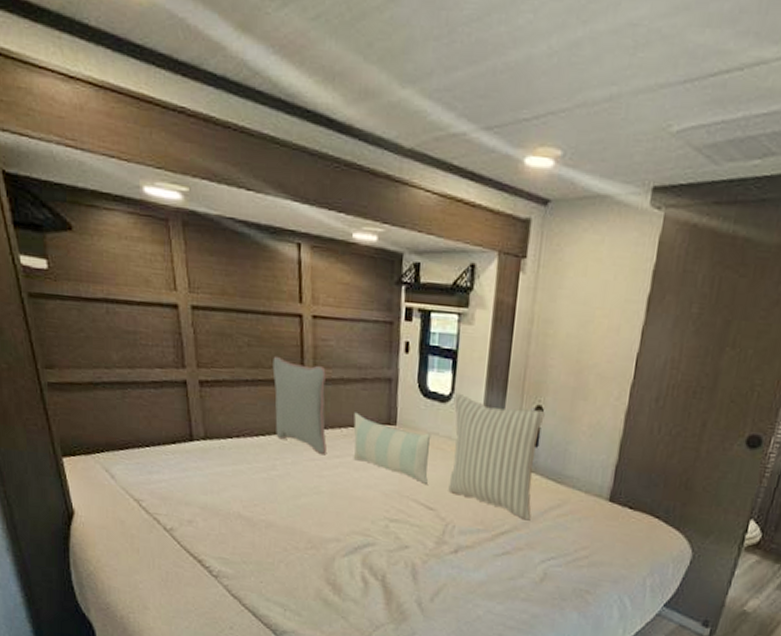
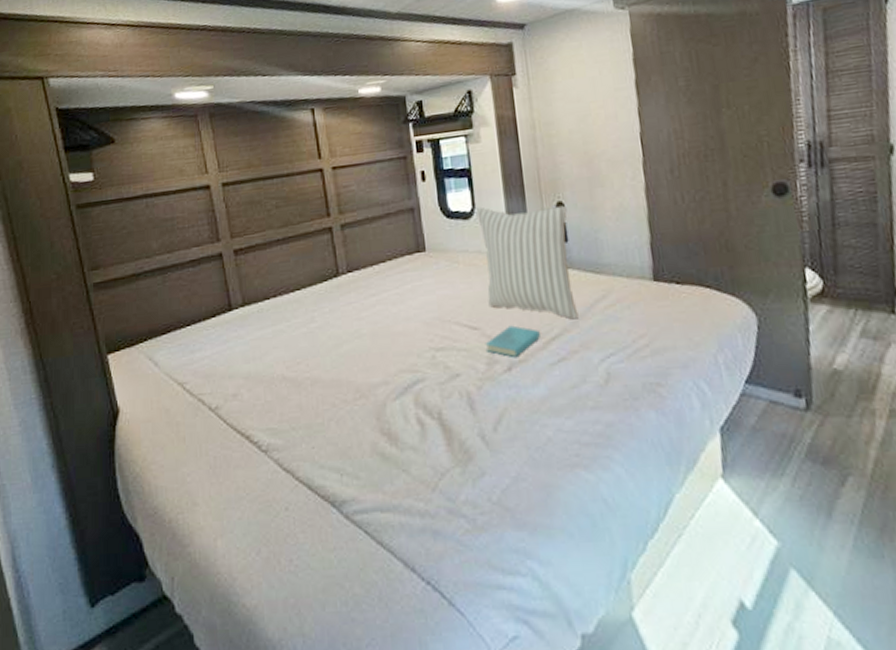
pillow: present [272,355,327,455] -> none [300,210,362,297]
pillow: present [353,412,431,484] -> none [383,247,466,304]
book: none [437,513,491,543] -> present [485,325,540,358]

